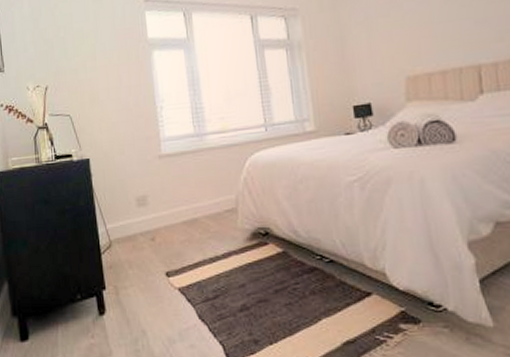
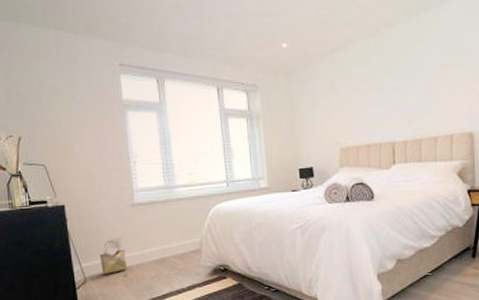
woven basket: none [126,198,155,237] -> present [100,241,127,274]

